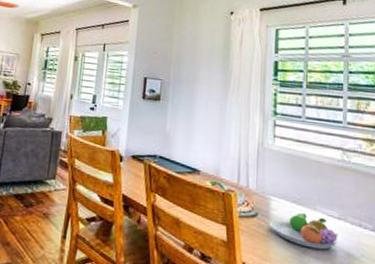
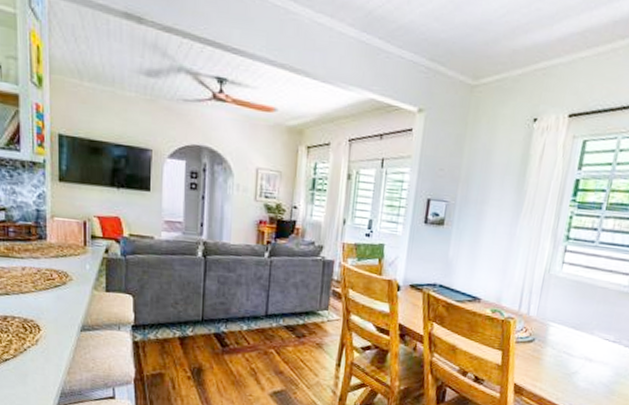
fruit bowl: present [269,213,338,250] -> none [545,337,611,370]

